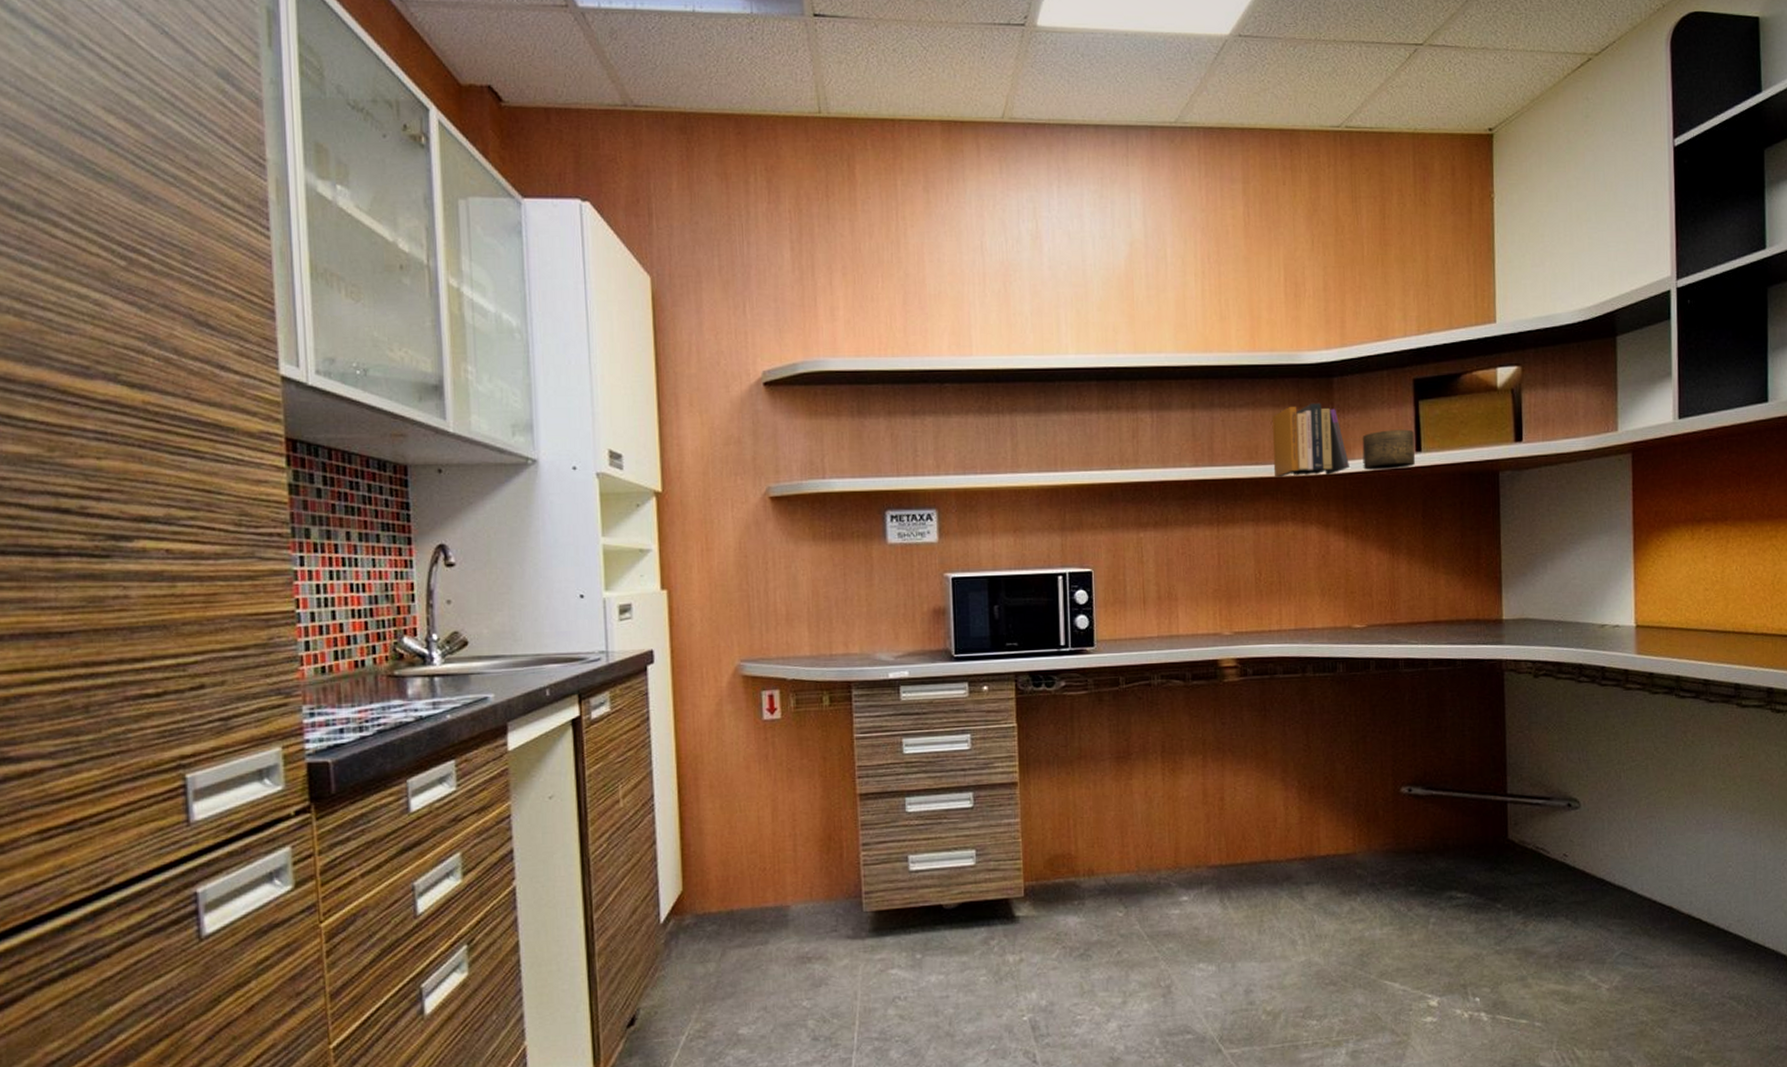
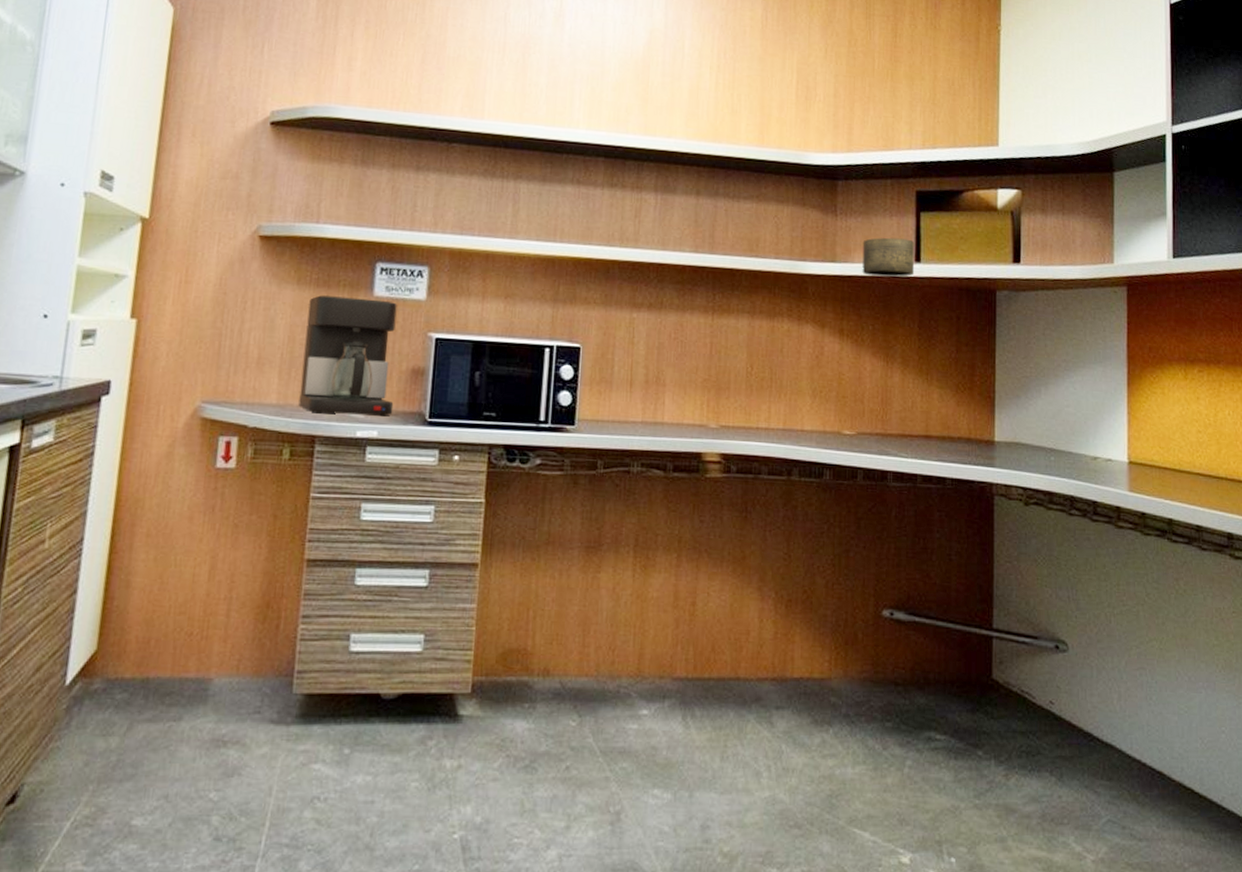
coffee maker: none [827,547,921,661] -> present [298,295,397,416]
books: present [1271,402,1349,477] -> none [773,202,849,276]

